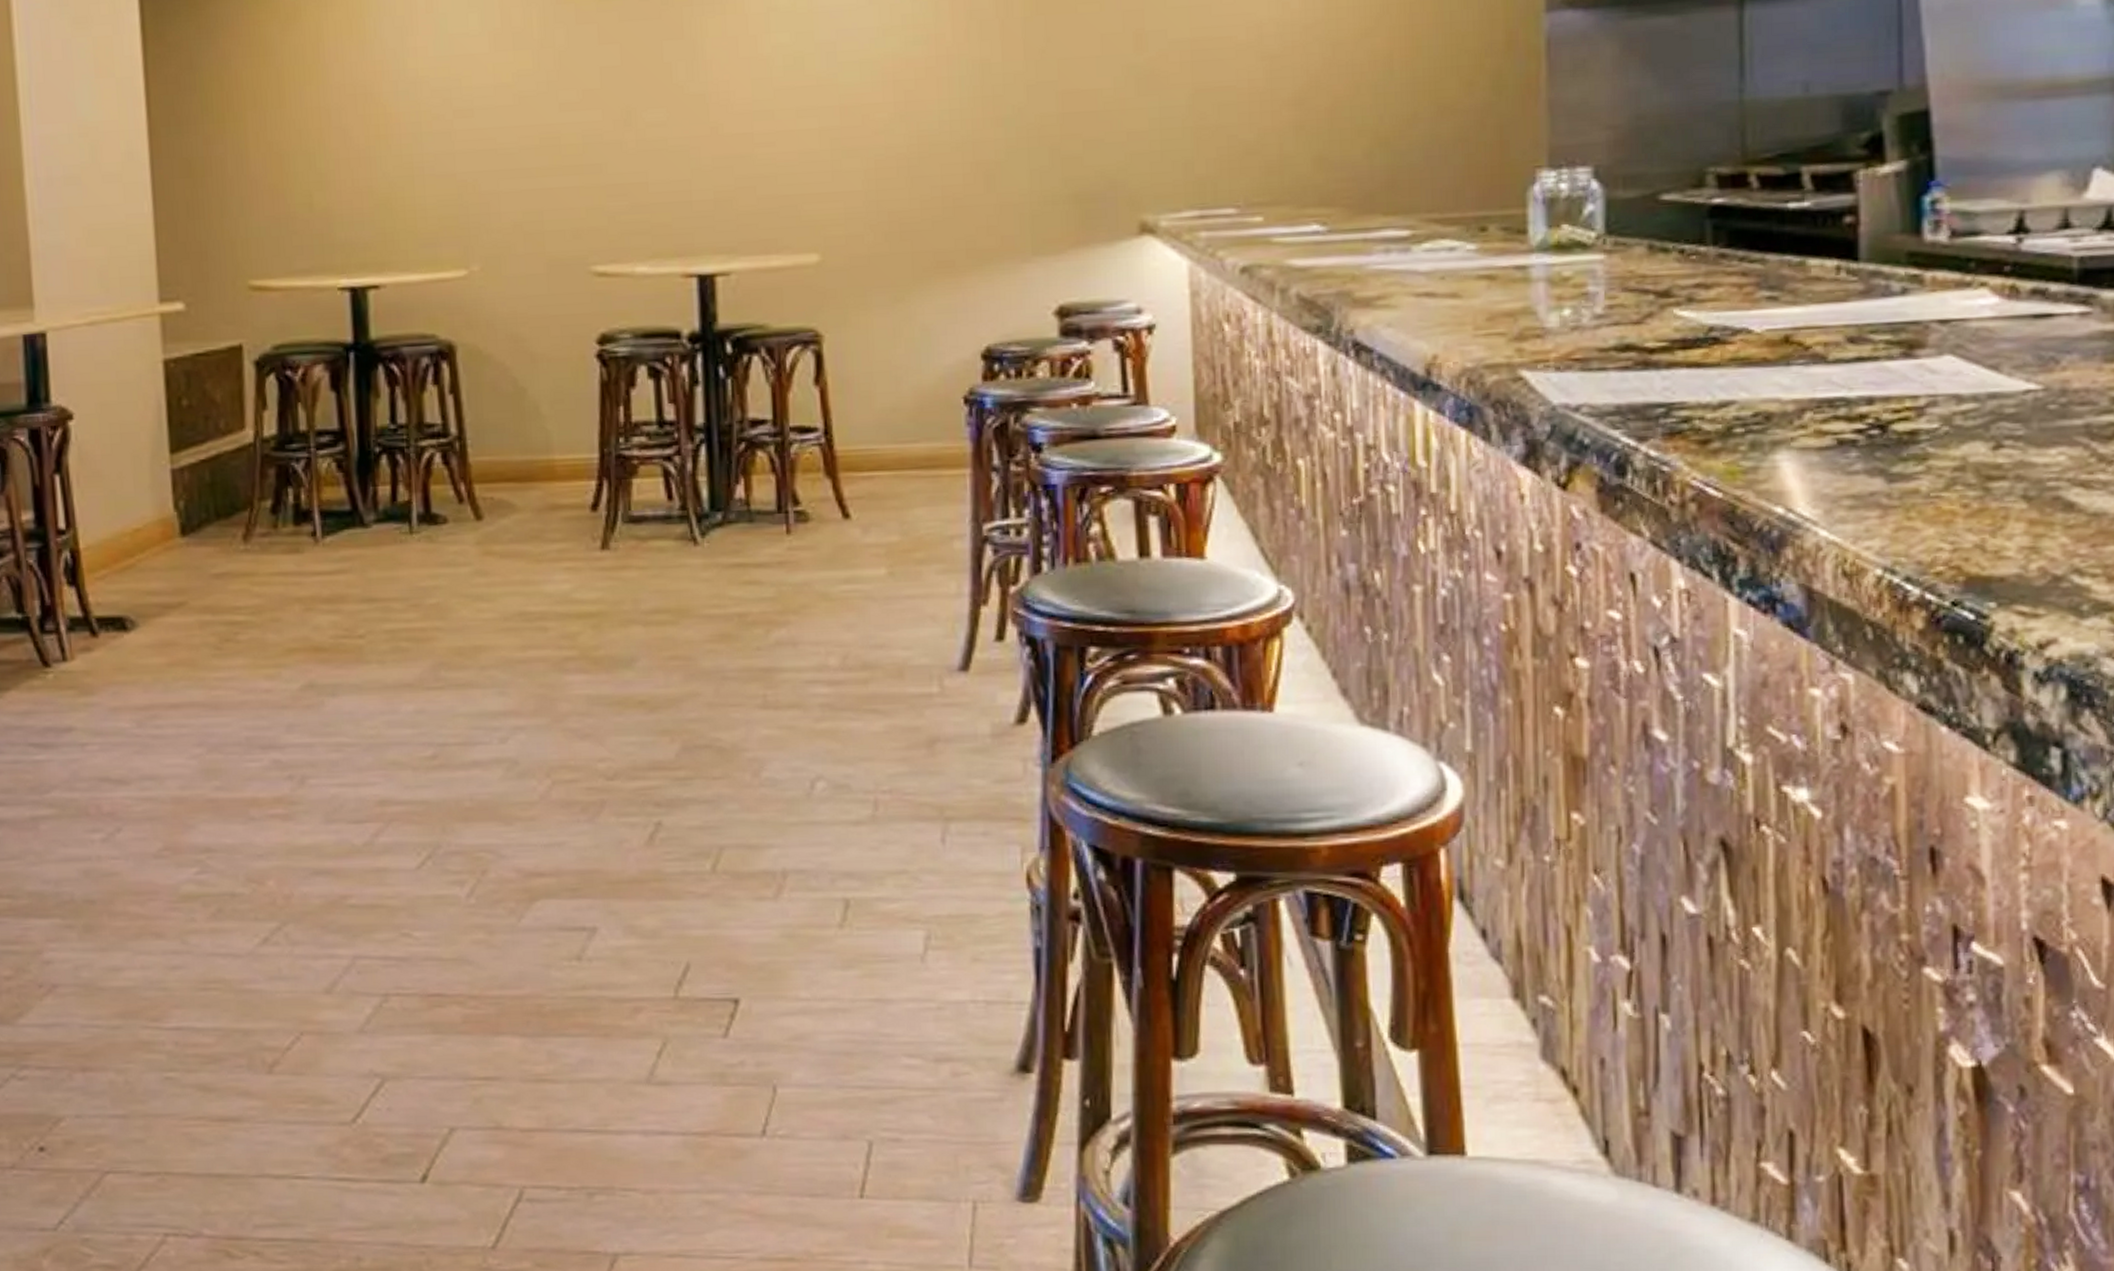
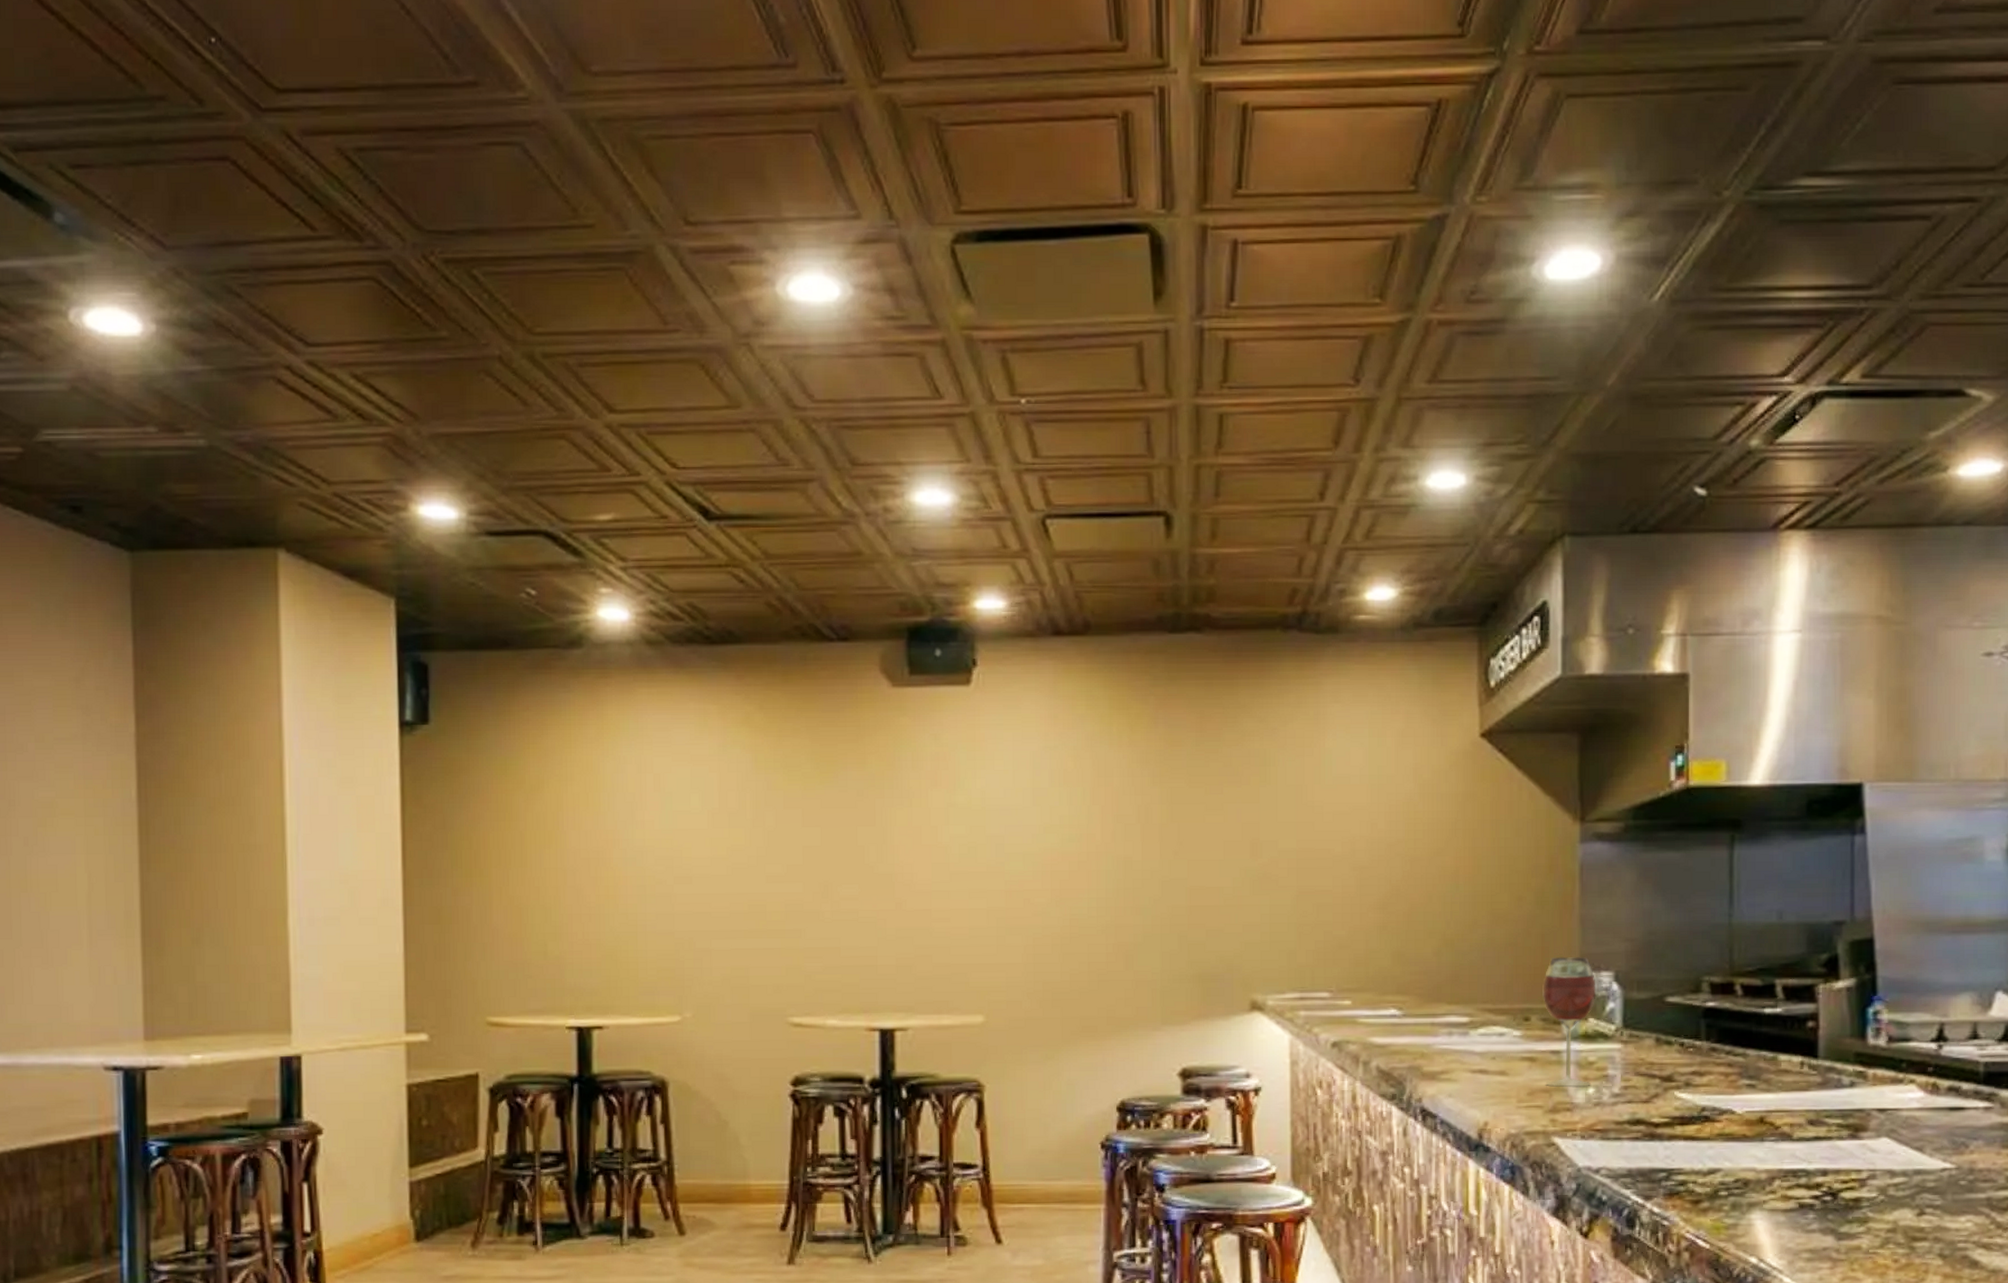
wineglass: none [1502,150,1571,310] -> present [1543,956,1596,1088]

